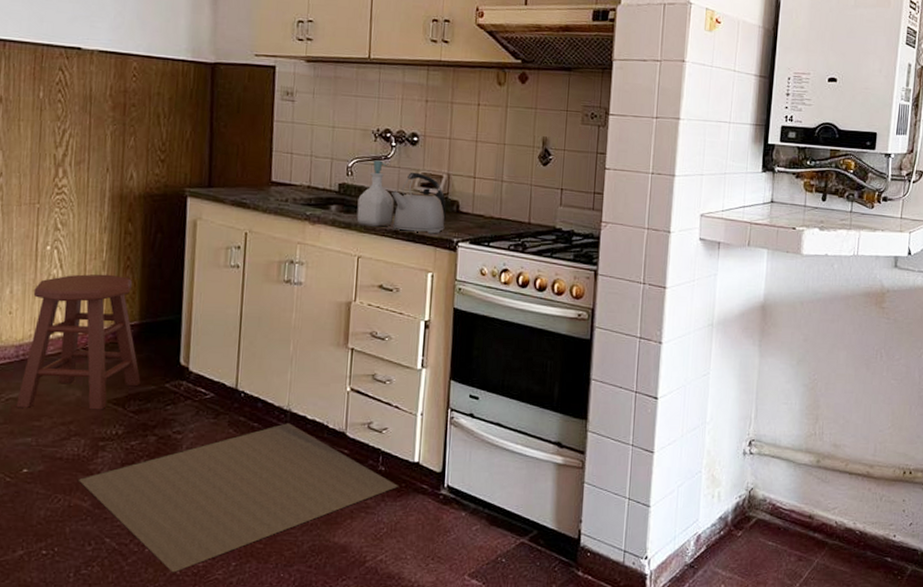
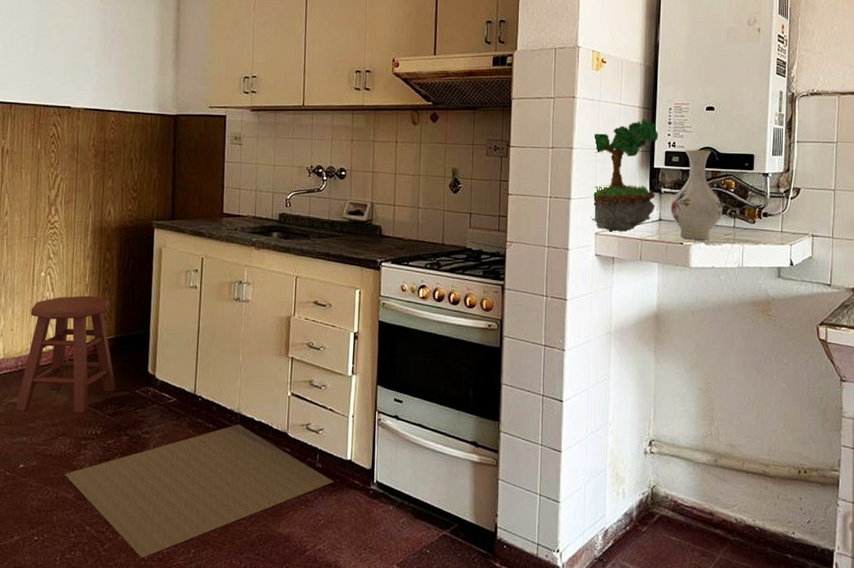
soap bottle: present [356,160,395,228] -> none [294,192,327,251]
kettle: present [390,172,446,234] -> none [323,202,371,256]
plant: none [696,89,775,215] -> present [591,119,659,232]
vase: none [783,124,841,226] -> present [670,149,723,240]

